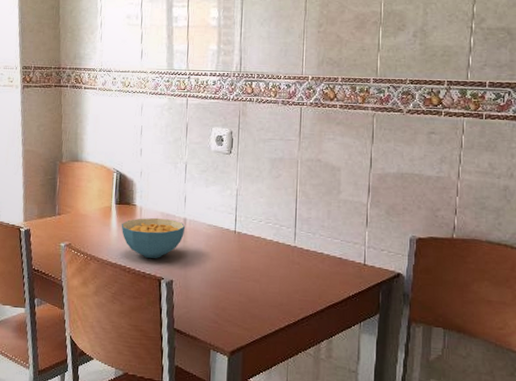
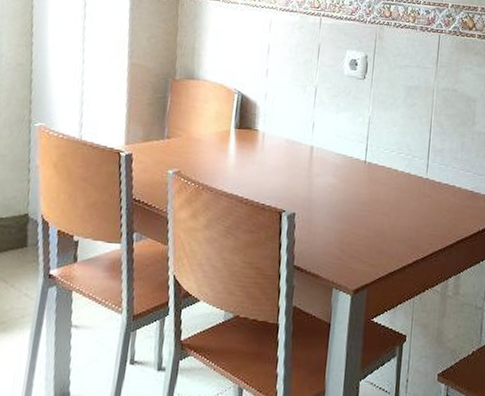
cereal bowl: present [121,217,185,259] -> none [240,144,311,190]

